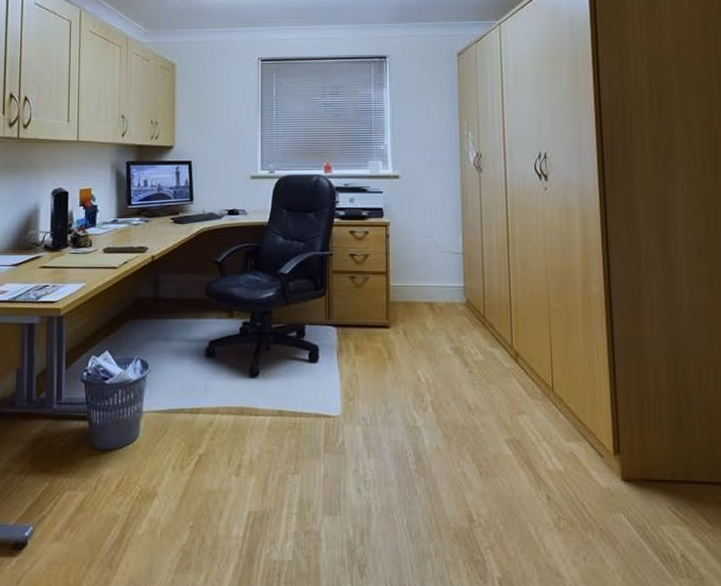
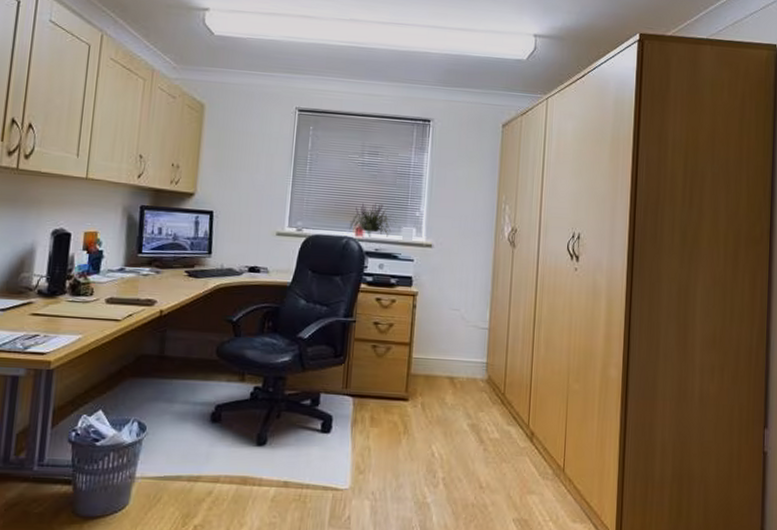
plant: none [318,141,362,174] -> present [349,203,396,237]

